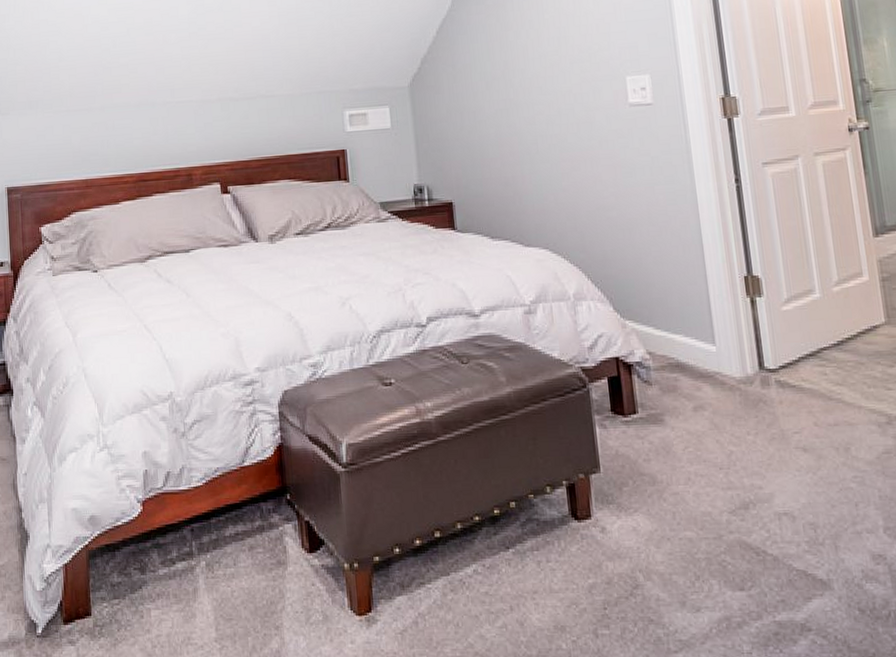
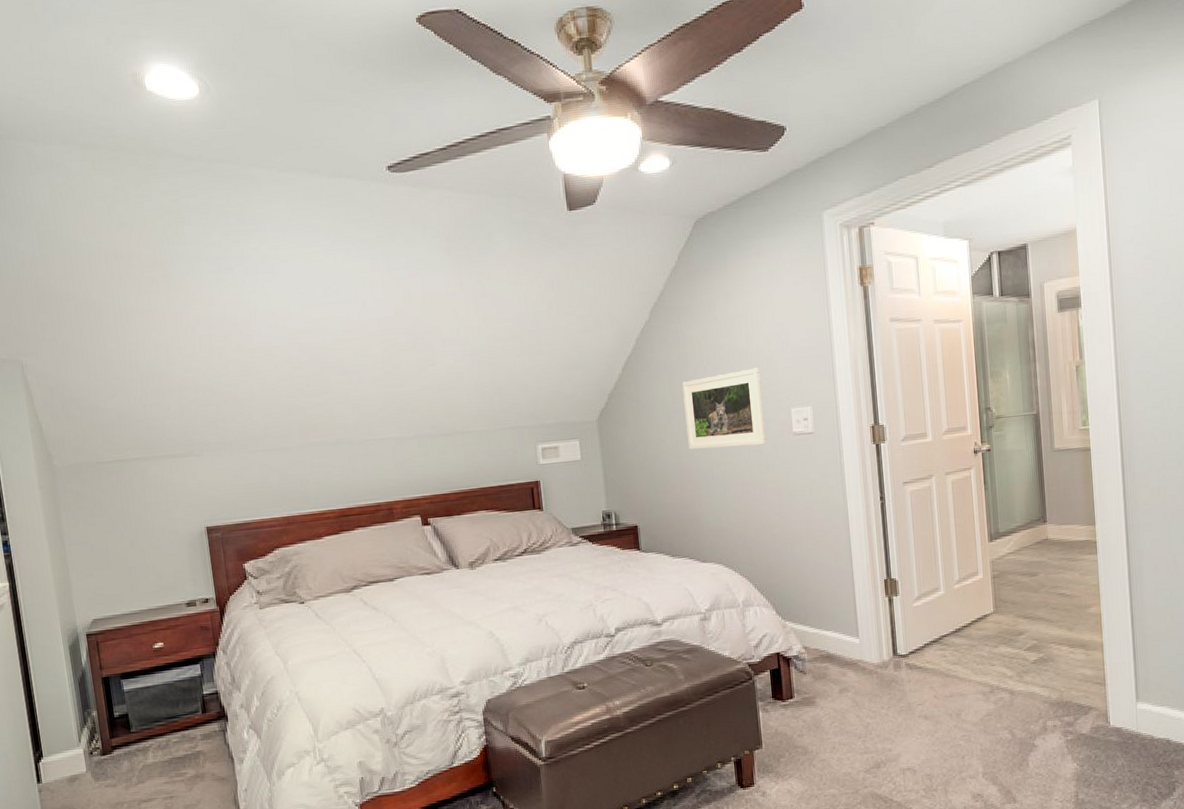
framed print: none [502,31,598,120] -> present [682,368,766,450]

